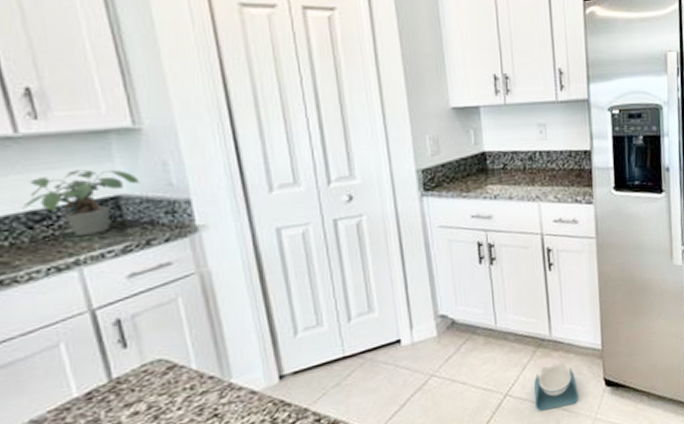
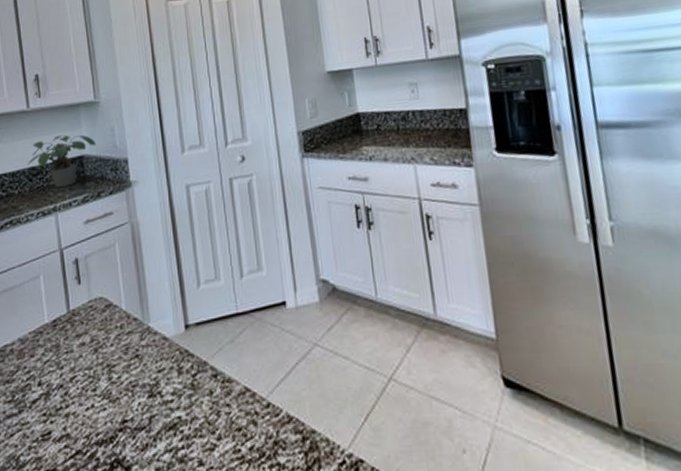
pet bowl: present [534,363,579,411] -> none [420,350,473,405]

